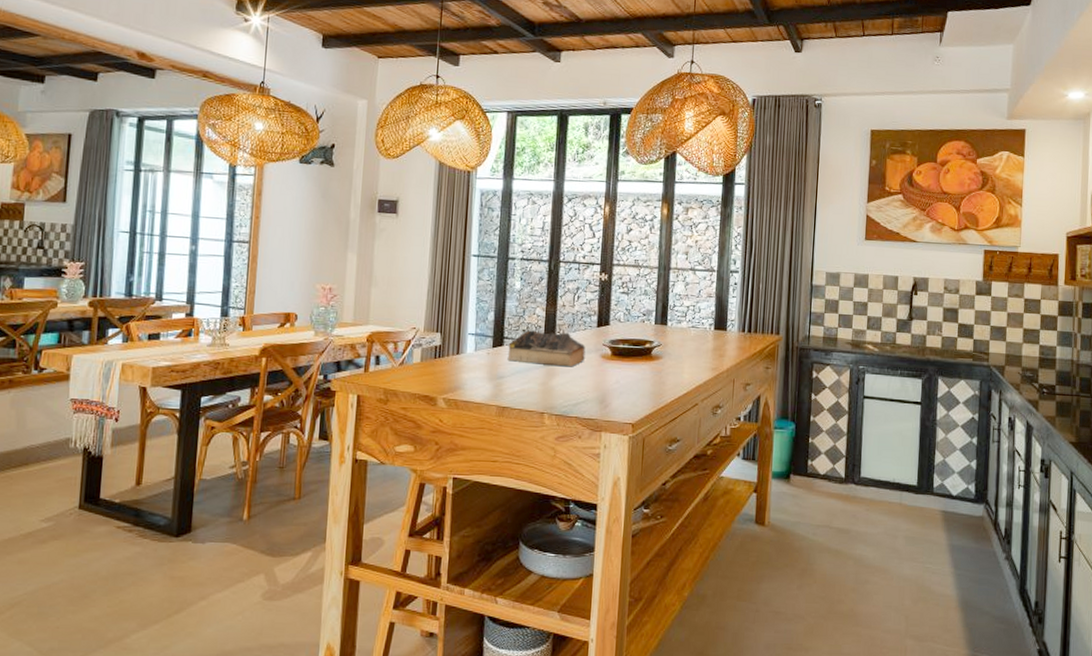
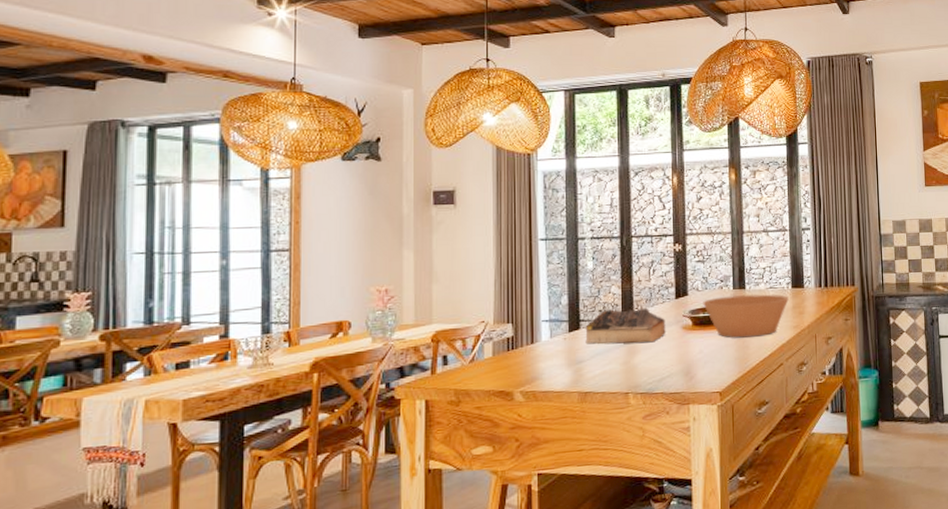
bowl: none [623,330,710,374] -> present [703,294,789,338]

